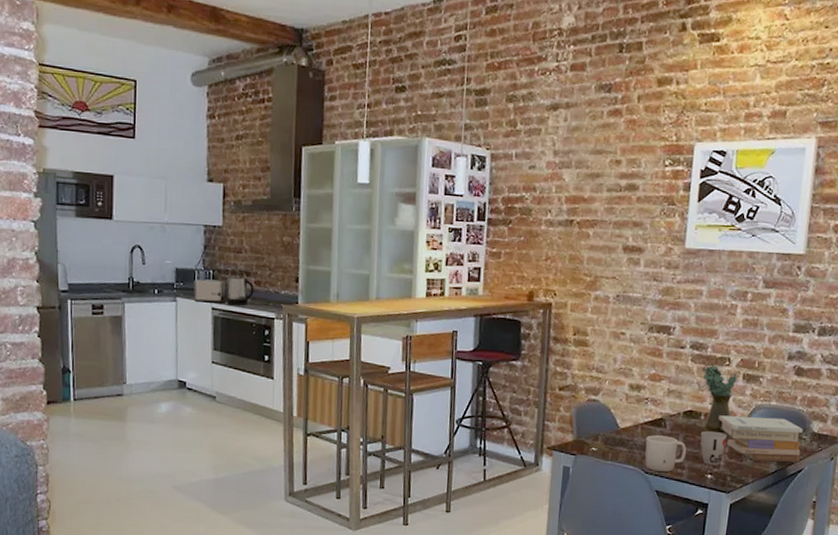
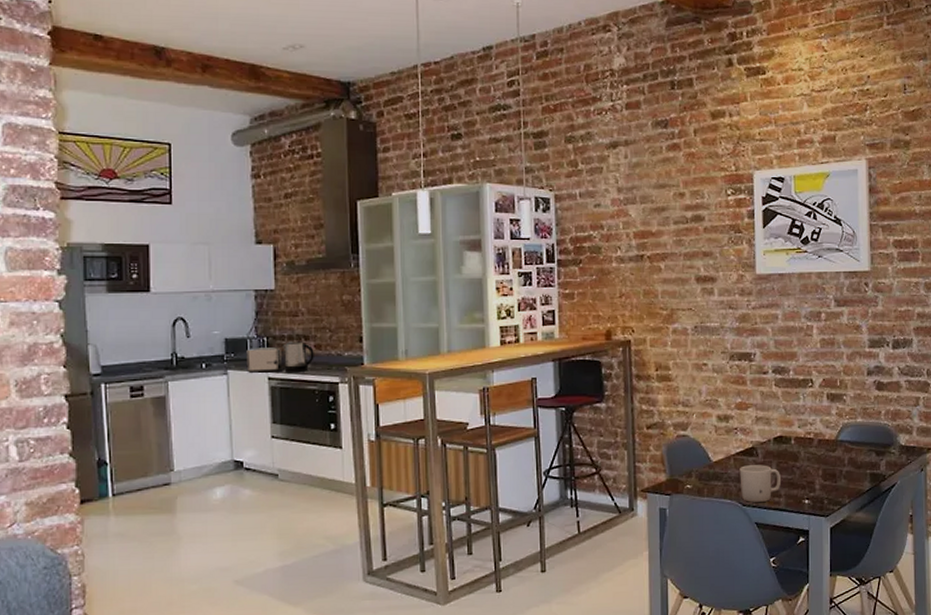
cup: present [700,430,728,466] -> none [793,454,819,490]
vase: present [702,361,737,440] -> none [787,385,821,463]
books: present [718,415,803,463] -> none [808,434,892,481]

